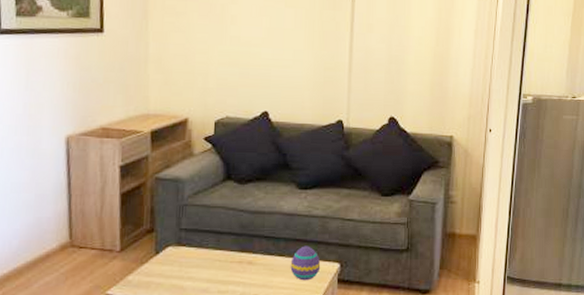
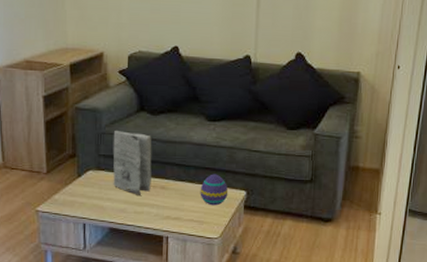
book: none [195,201,239,272] -> present [113,130,152,195]

